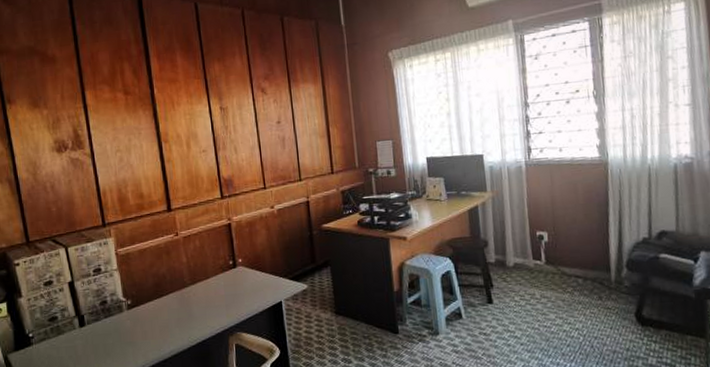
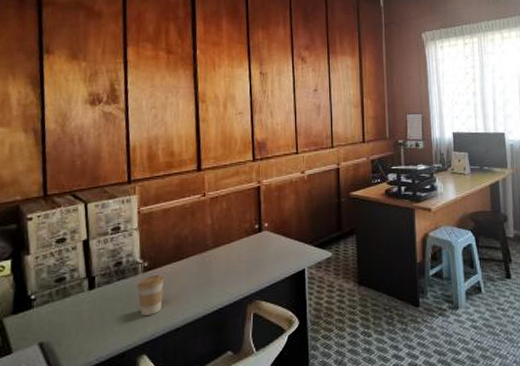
coffee cup: none [124,311,149,350] -> present [137,274,165,317]

